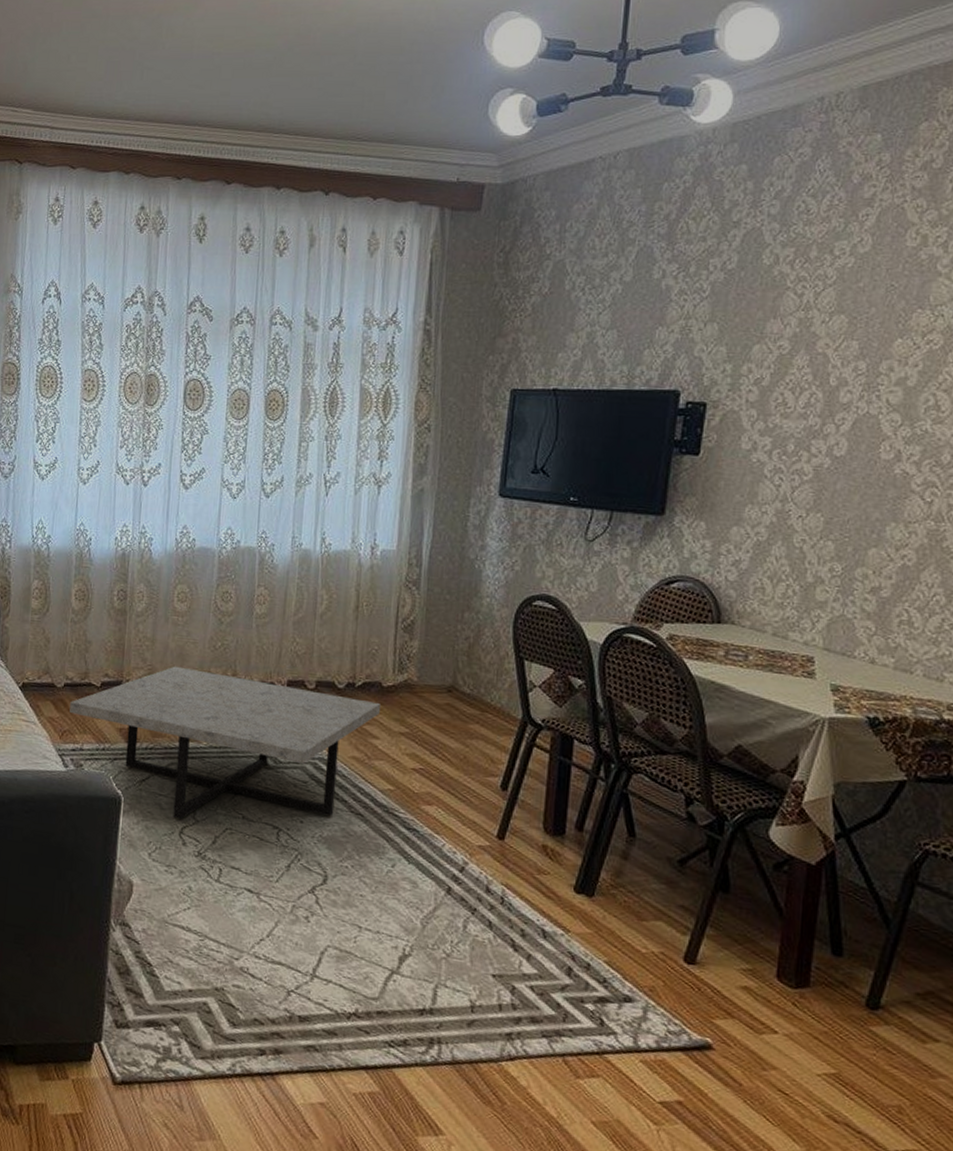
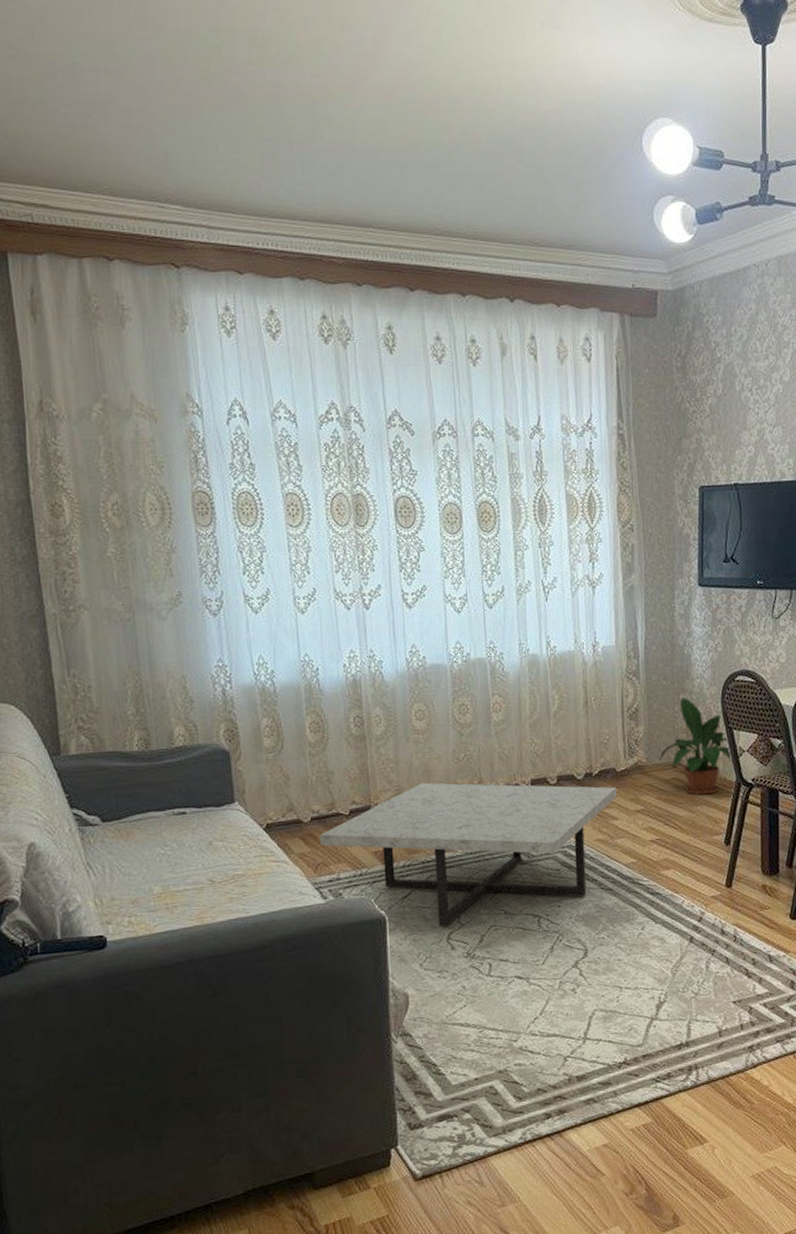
potted plant: none [431,616,521,729] -> present [658,697,732,795]

